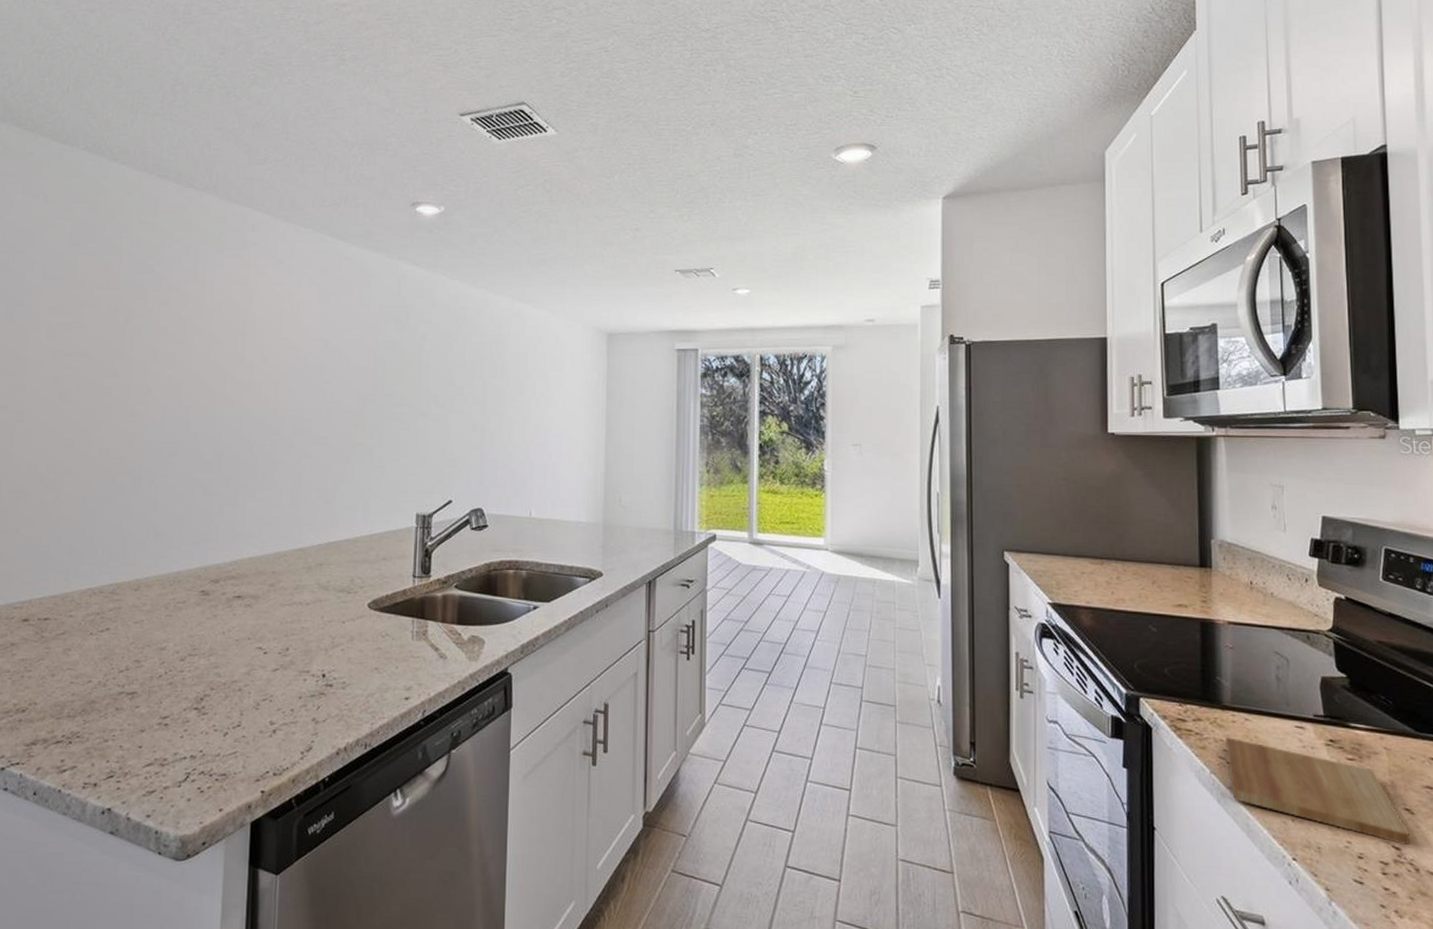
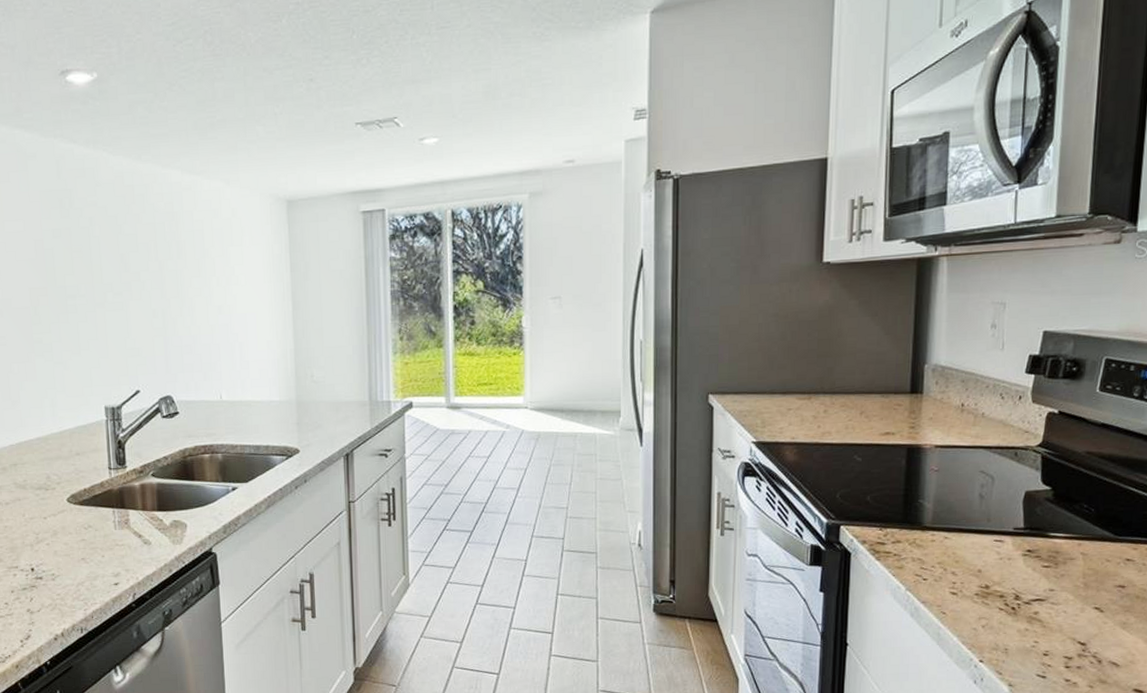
cutting board: present [1226,737,1410,844] -> none [923,556,1096,640]

